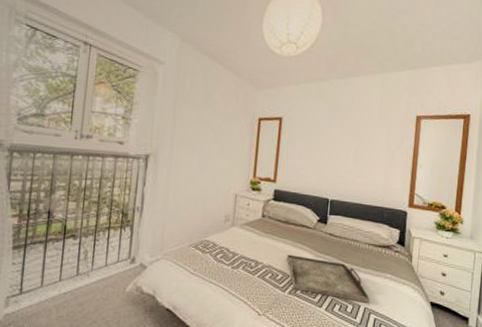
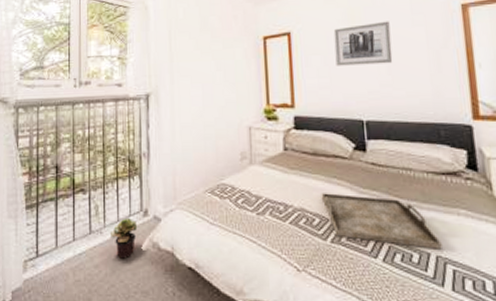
potted plant: none [97,263,123,299] -> present [111,217,137,259]
wall art: none [315,120,362,156] -> present [333,21,393,66]

